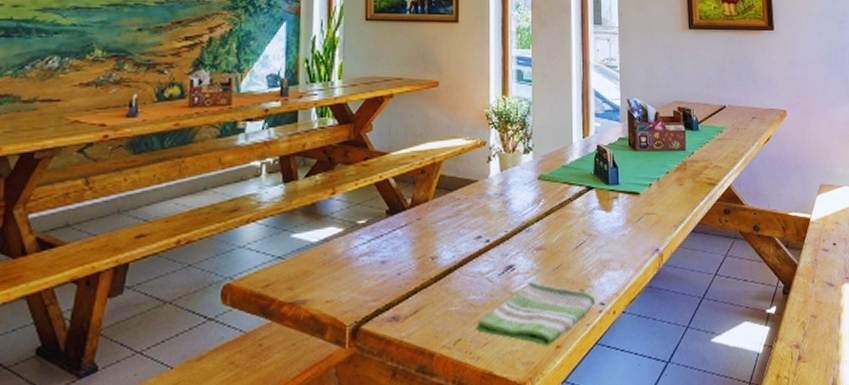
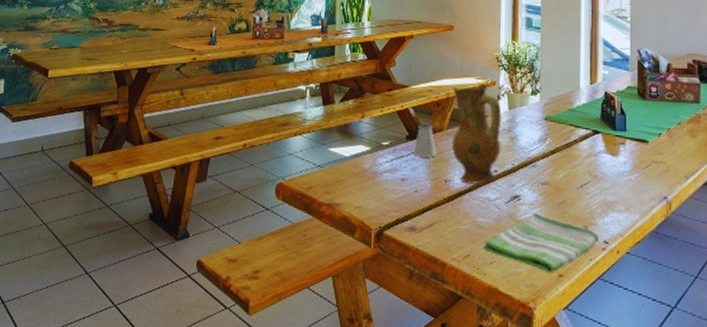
saltshaker: none [395,193,422,234] -> present [413,122,437,158]
ceramic jug: none [438,145,493,259] -> present [452,84,502,185]

